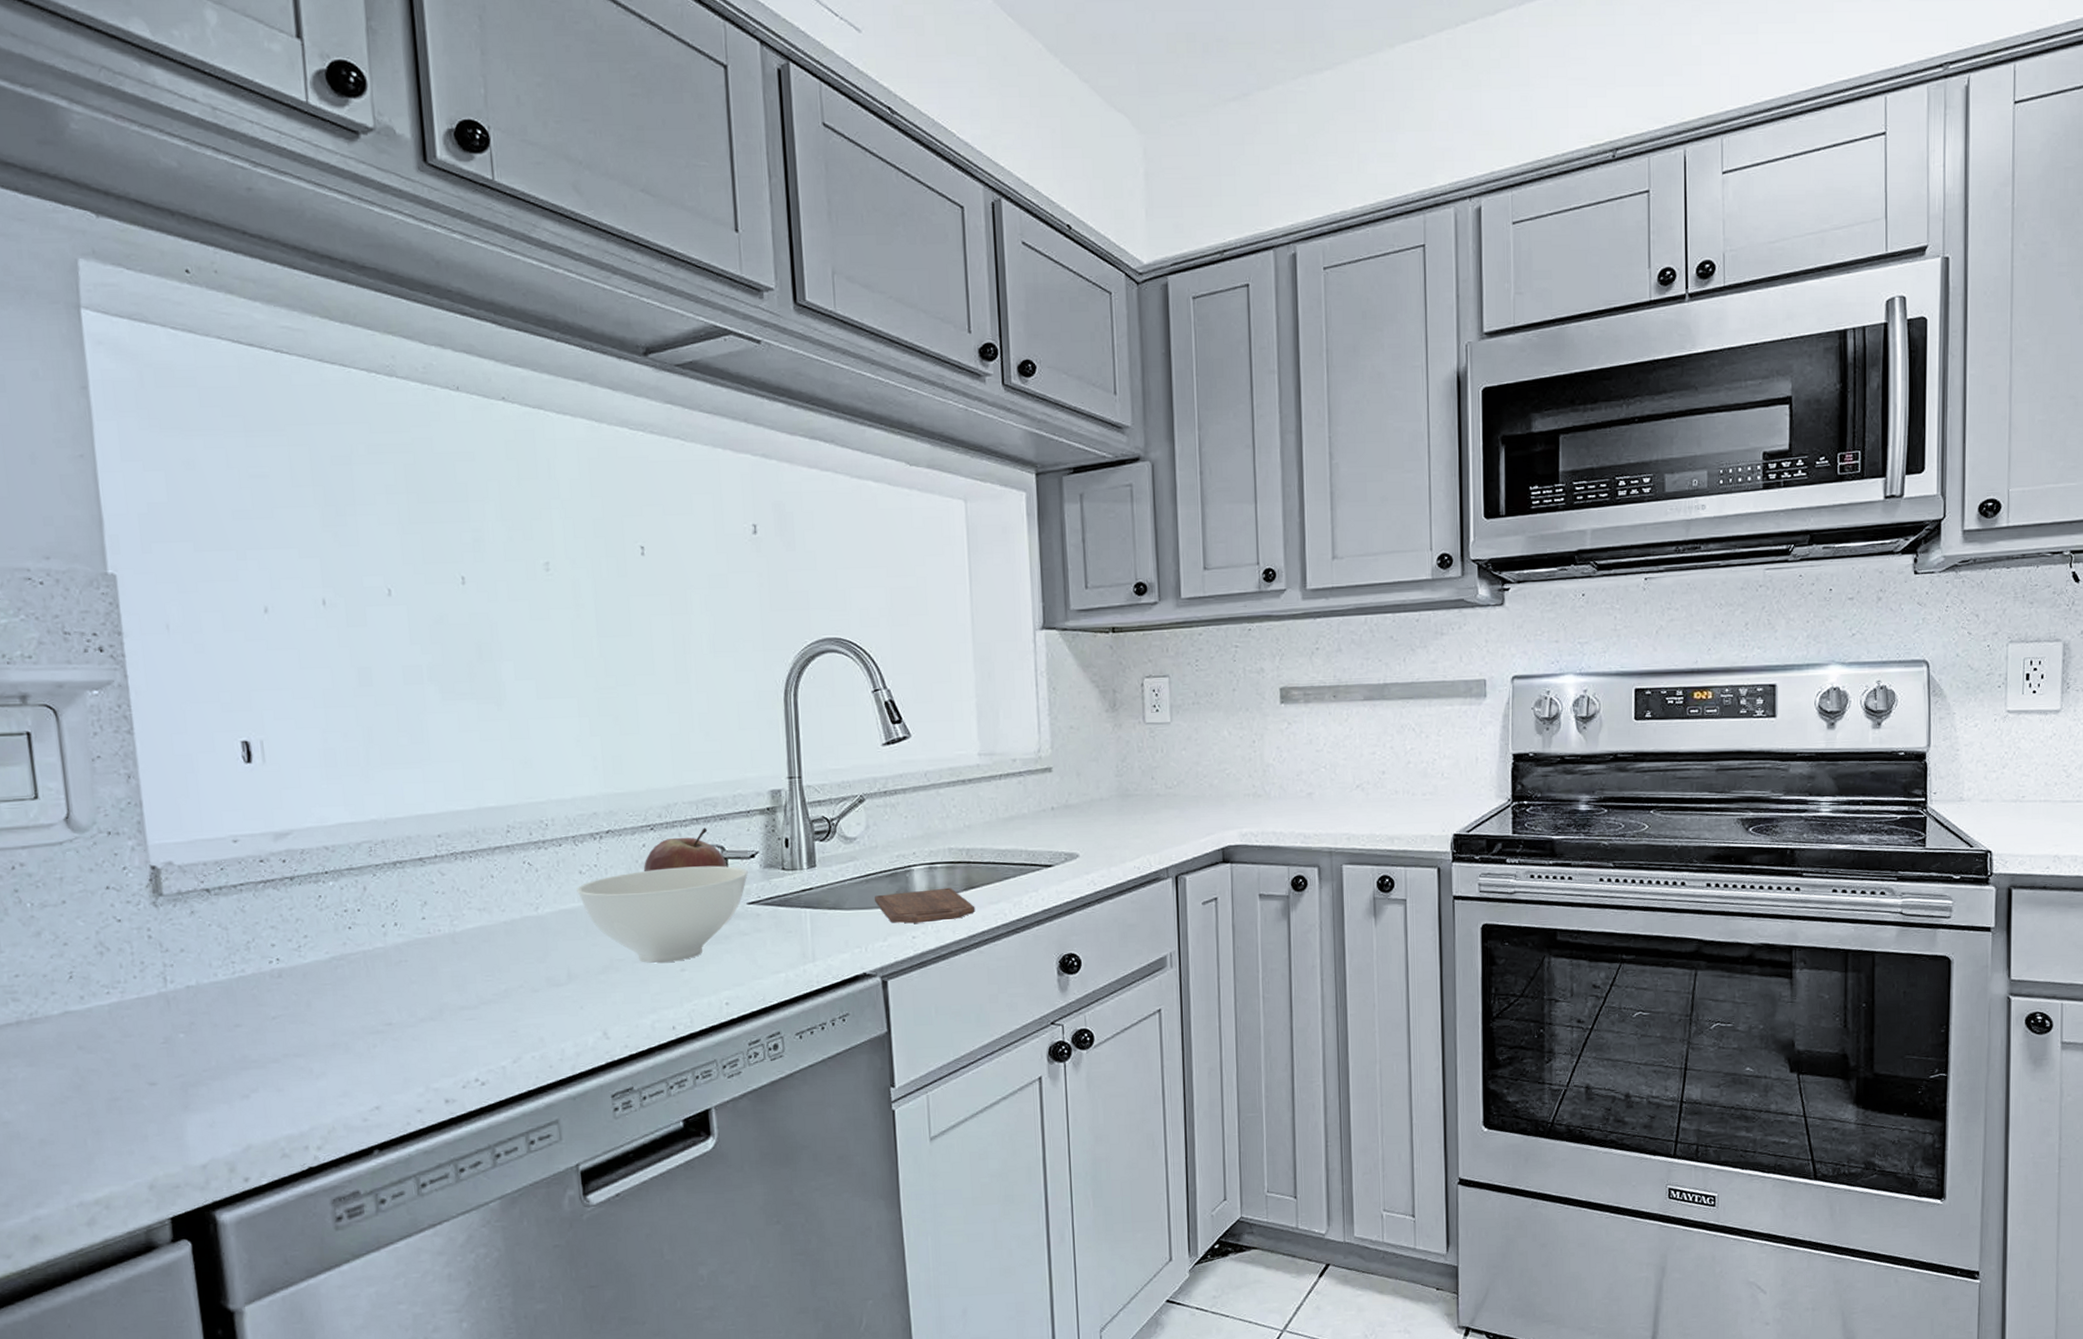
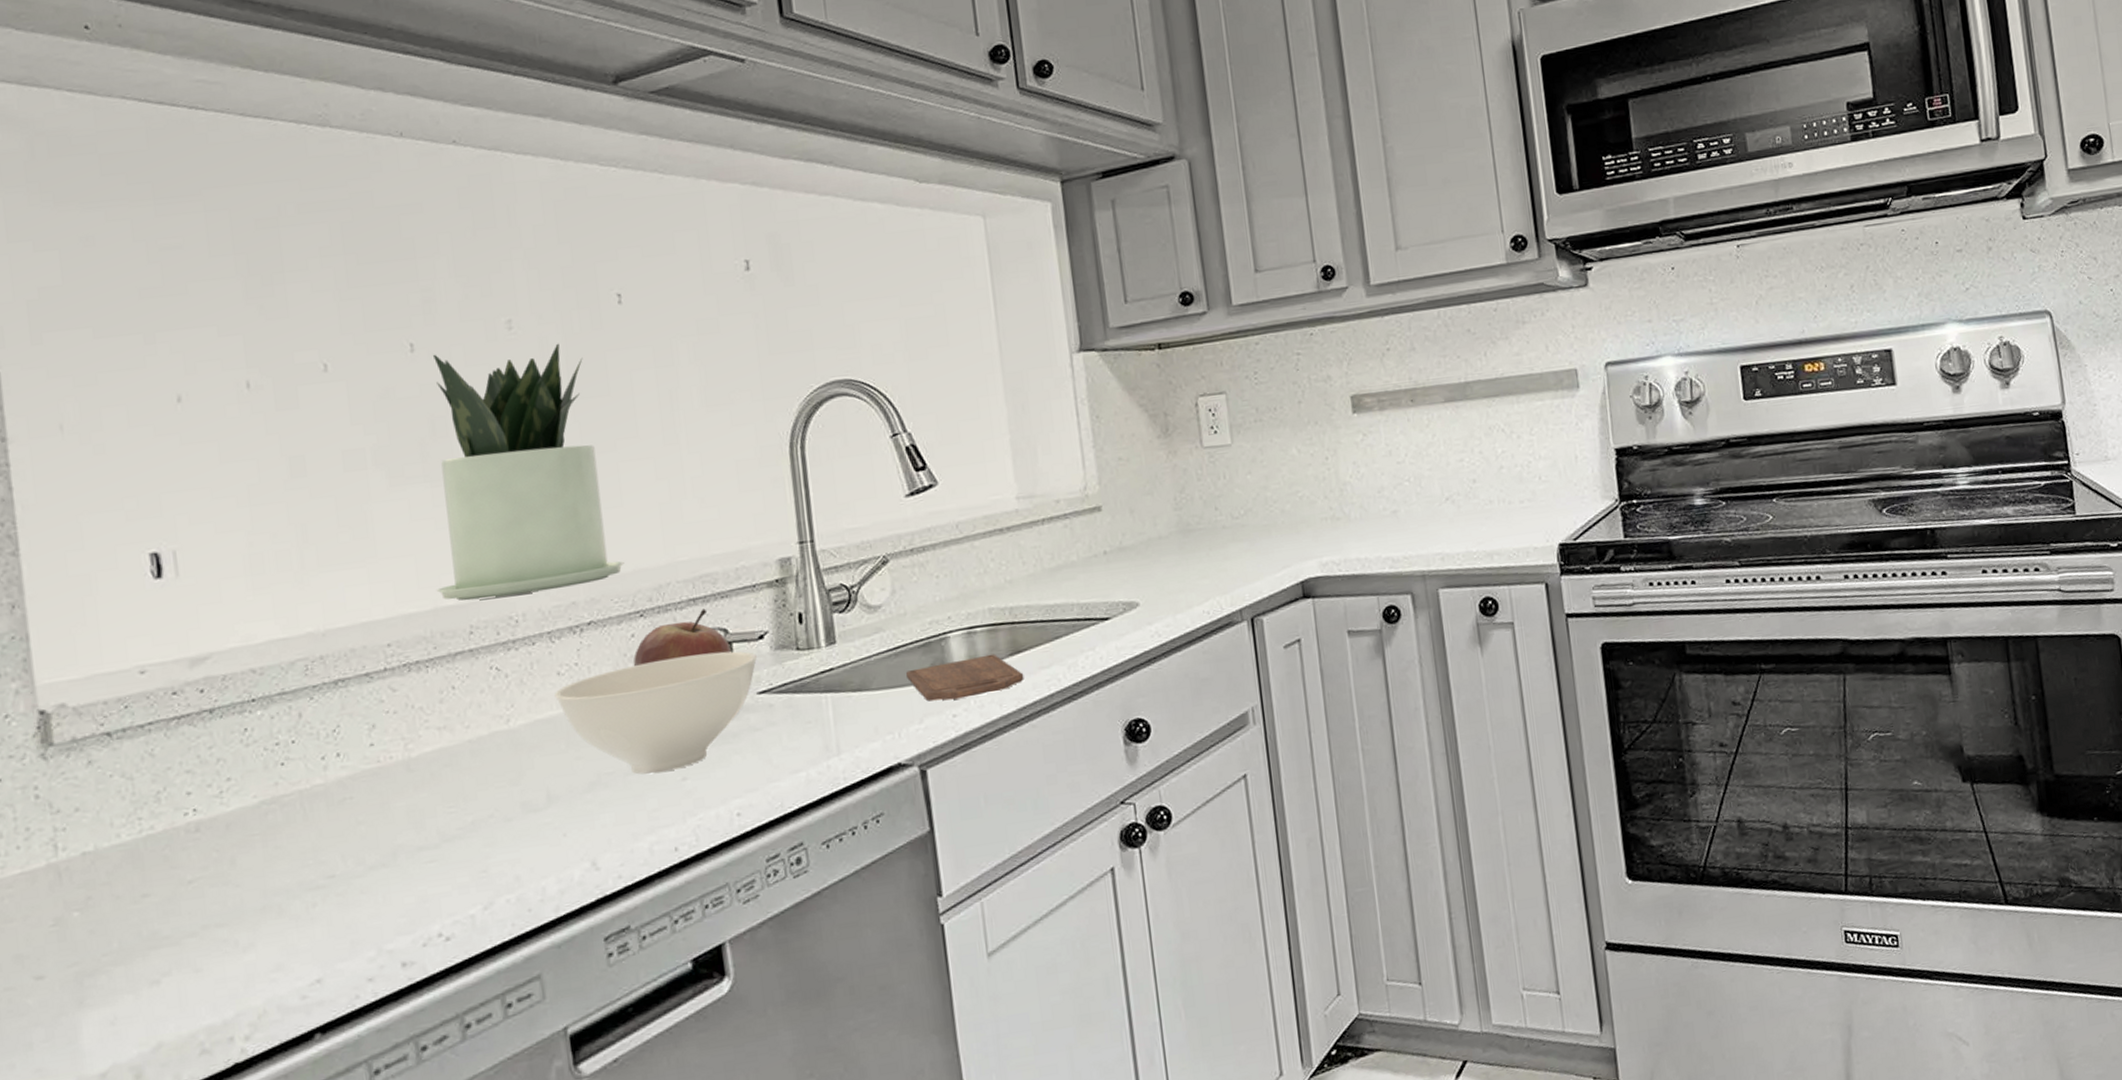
planter: none [479,586,639,804] -> present [432,343,624,601]

